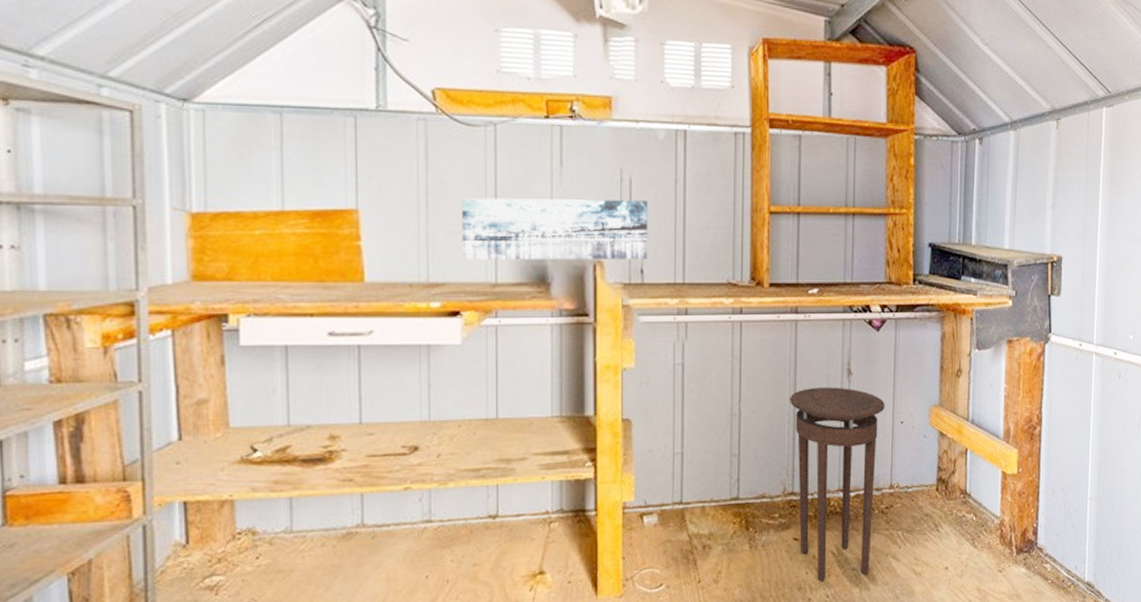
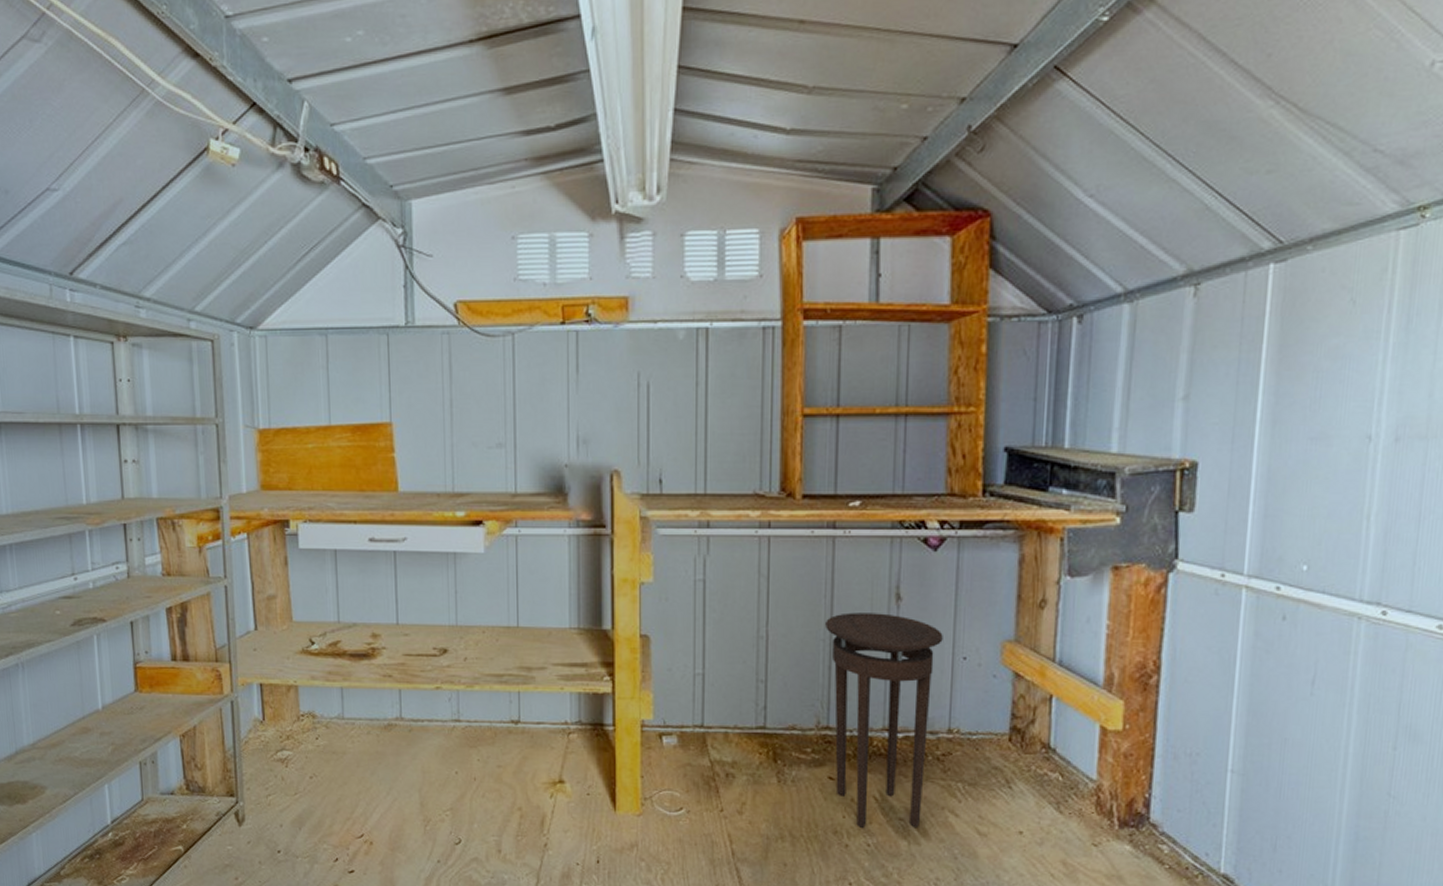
wall art: present [462,197,648,261] -> none [483,406,667,471]

